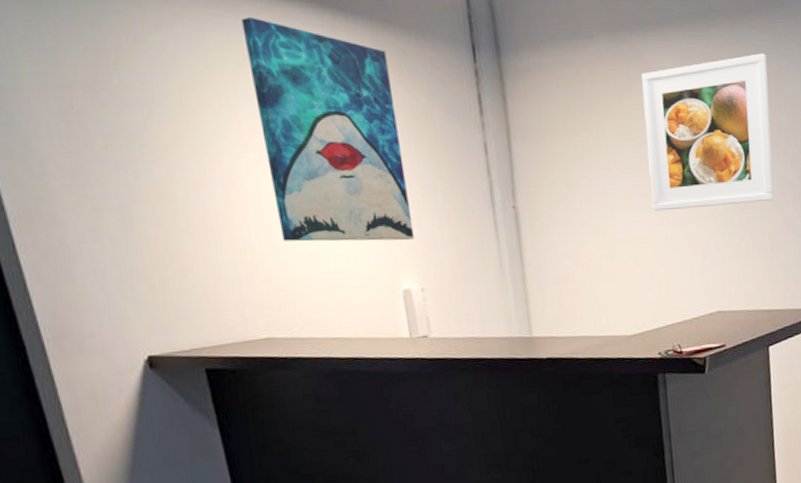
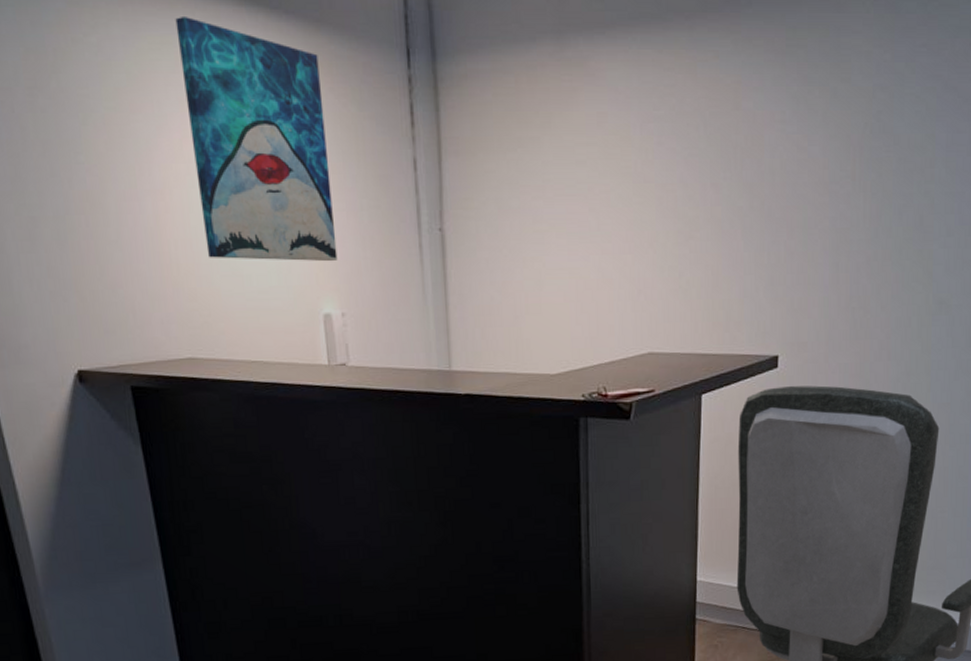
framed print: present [641,53,774,211] -> none [585,61,726,239]

